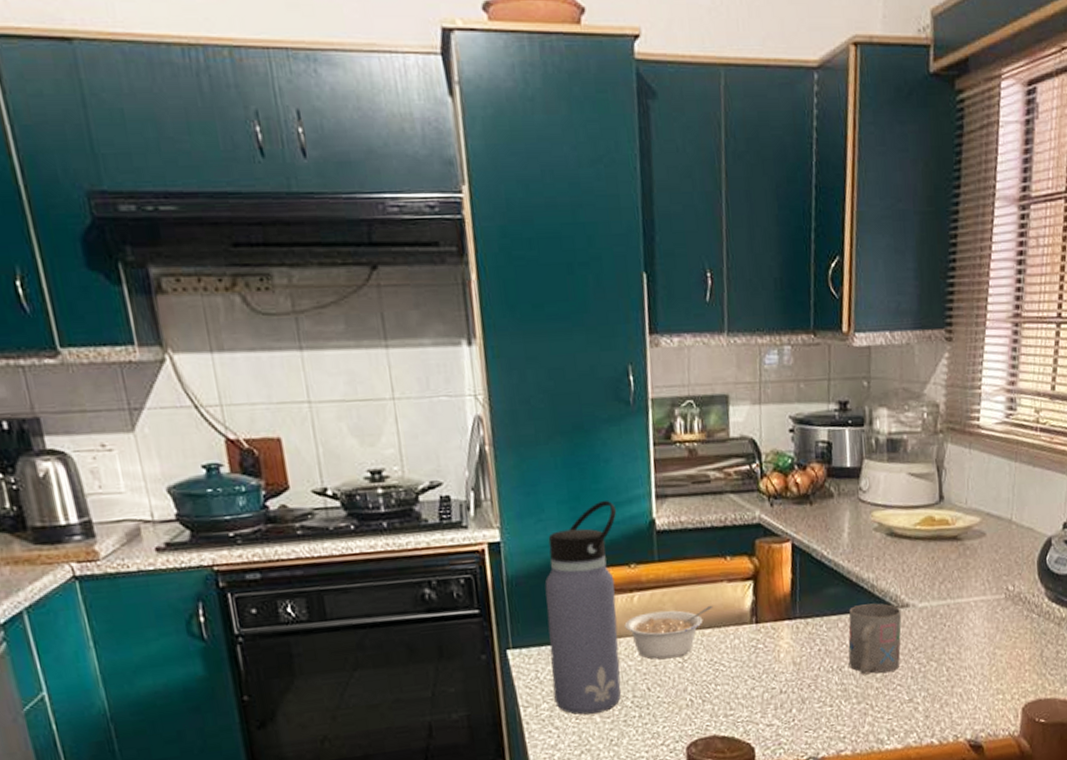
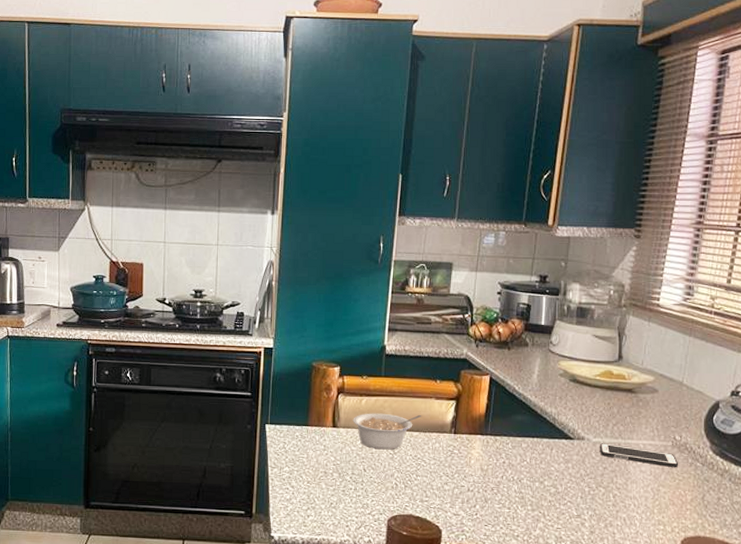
water bottle: present [544,500,621,715] -> none [294,328,357,481]
mug: present [848,603,902,675] -> none [527,432,577,490]
cell phone: none [926,606,1014,625] -> present [599,443,679,468]

